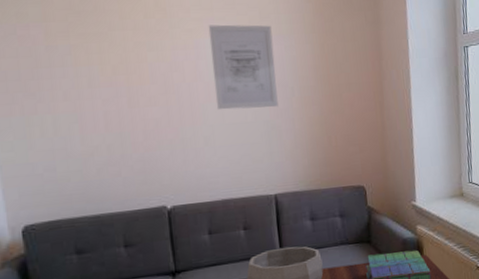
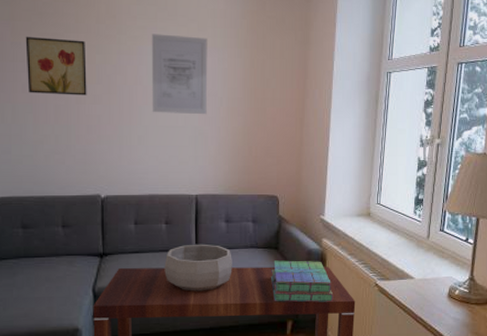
wall art: none [62,37,141,101] -> present [25,36,87,96]

